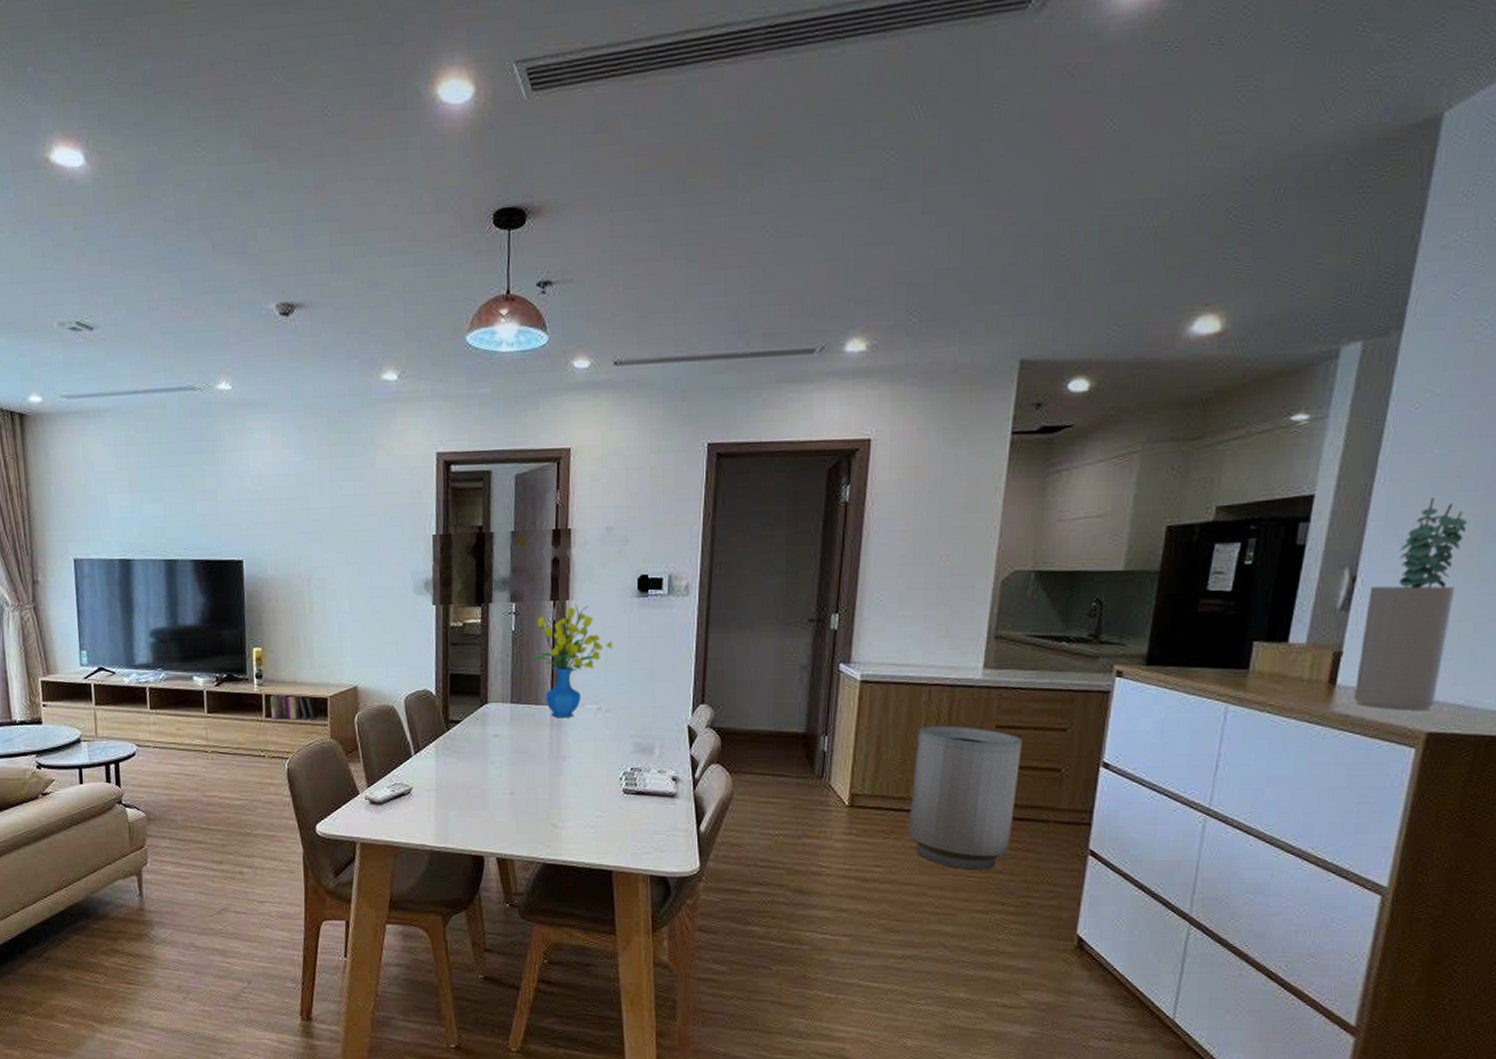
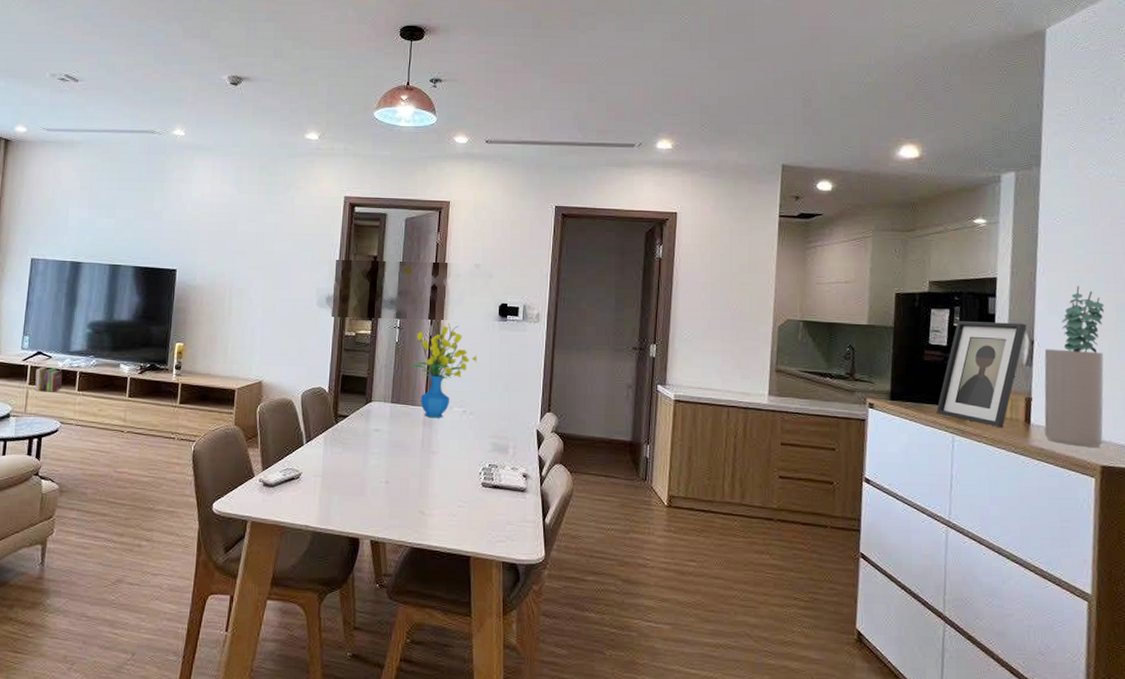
books: none [100,682,133,712] -> present [35,365,63,392]
books: present [270,692,319,720] -> none [185,382,227,408]
trash can: present [908,725,1022,870] -> none [716,440,802,568]
picture frame: none [1207,554,1348,693] -> present [936,321,1026,429]

